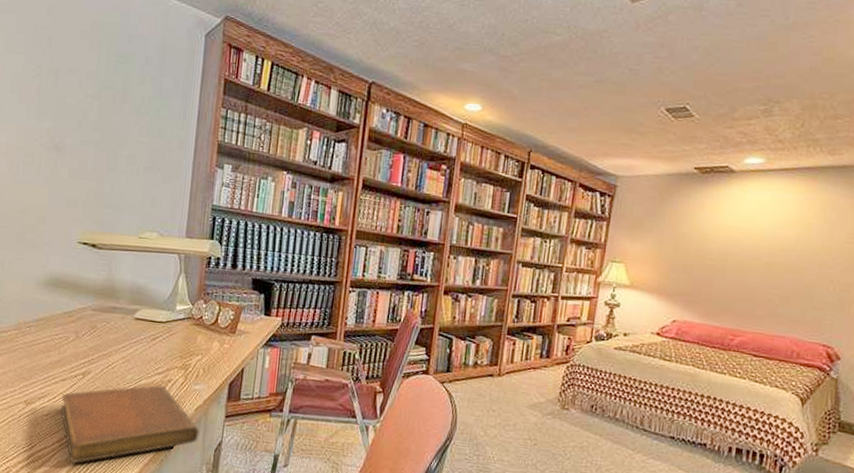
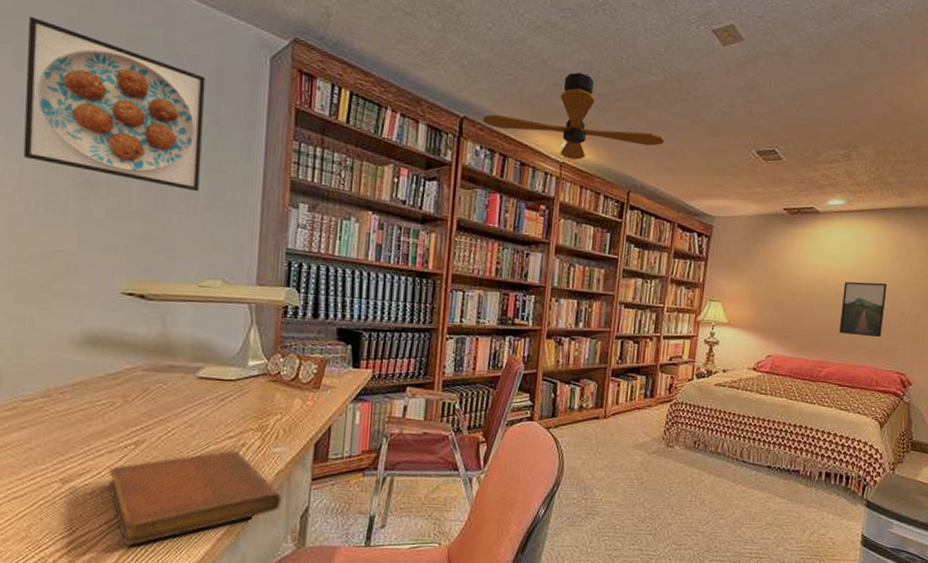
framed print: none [10,8,152,155] -> present [23,16,206,192]
ceiling fan: none [389,36,569,121] -> present [482,72,666,160]
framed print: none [755,245,813,307] -> present [839,281,888,338]

